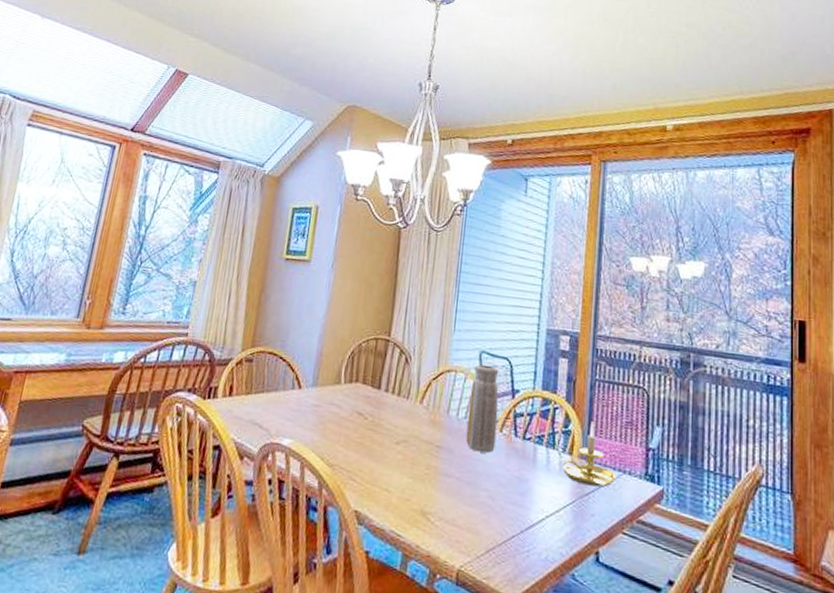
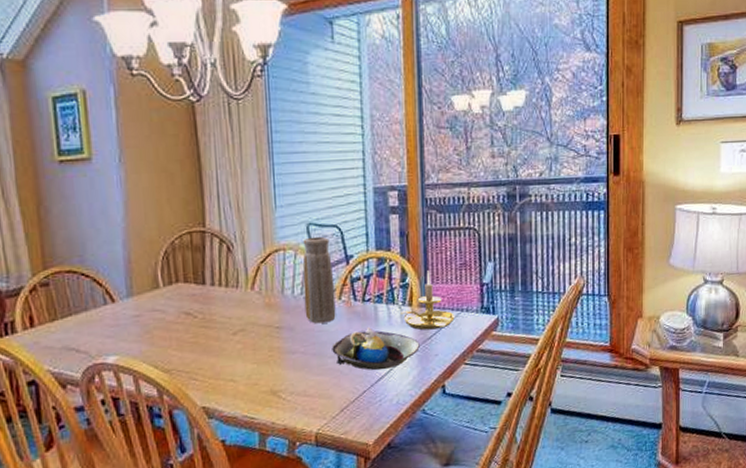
decorative bowl: none [486,467,576,518] -> present [332,327,420,371]

